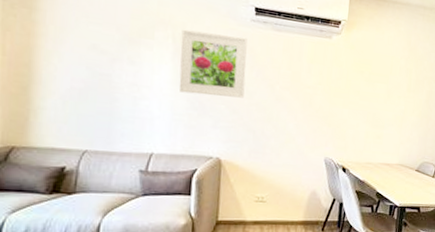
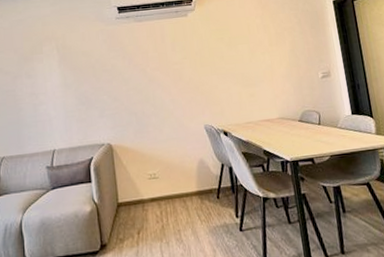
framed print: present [179,29,248,98] -> none [63,34,121,92]

